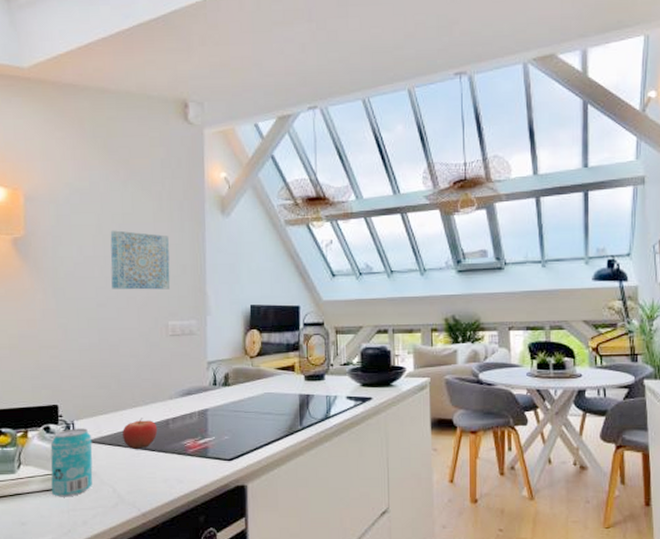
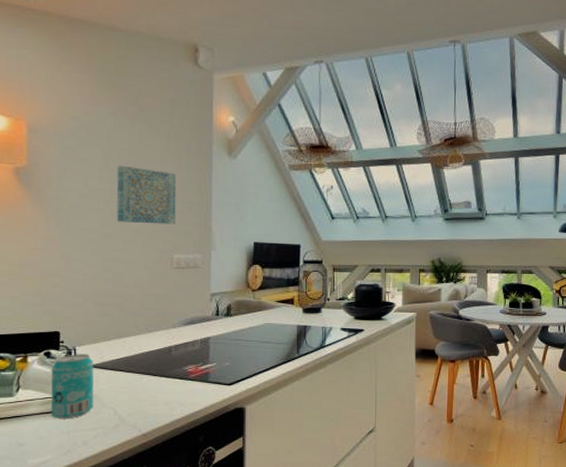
fruit: present [123,418,158,449] -> none [125,345,160,374]

